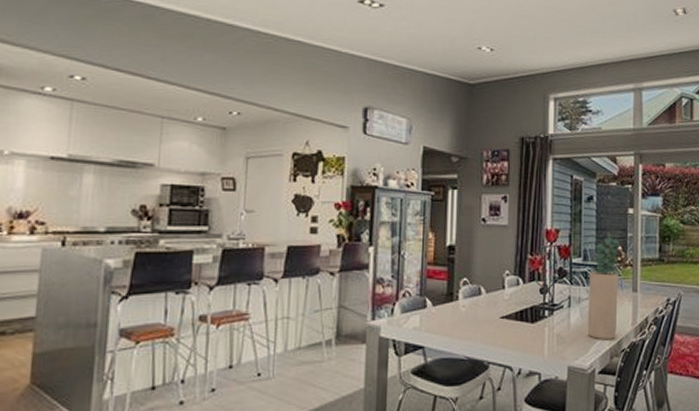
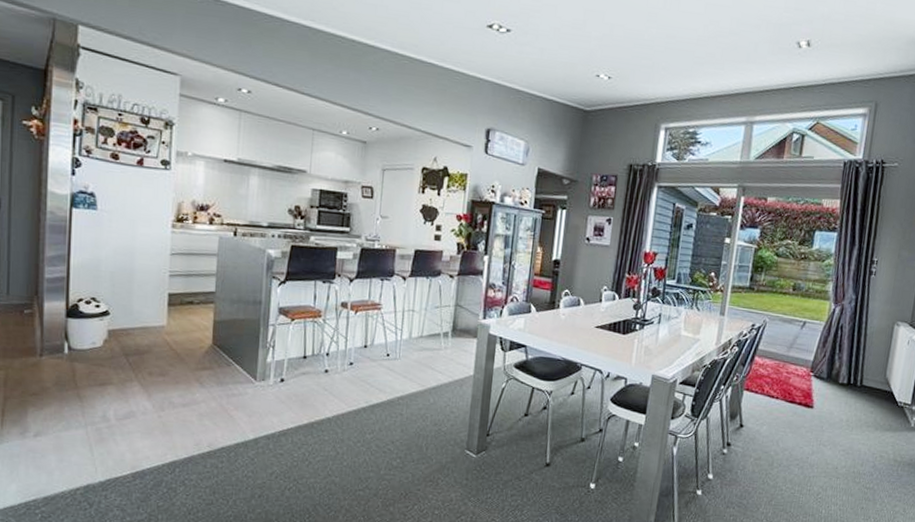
vase: present [587,229,620,340] -> none [673,256,714,356]

